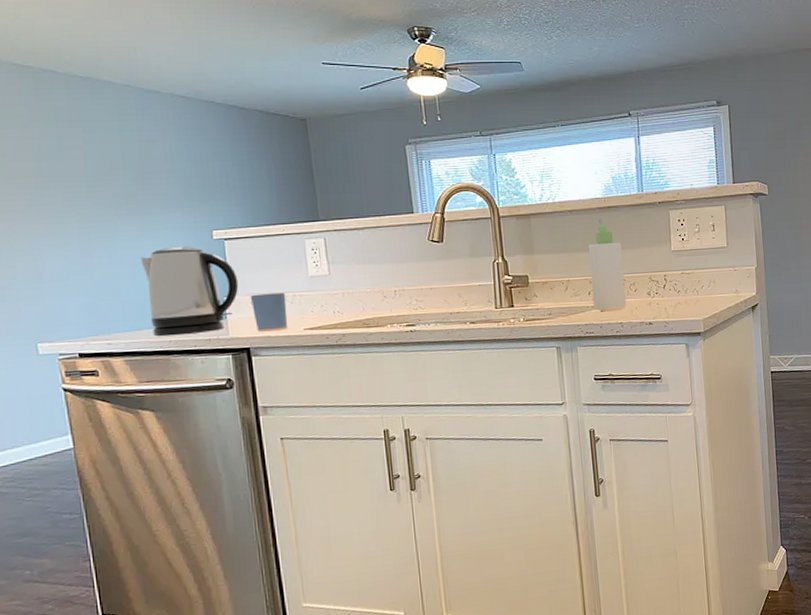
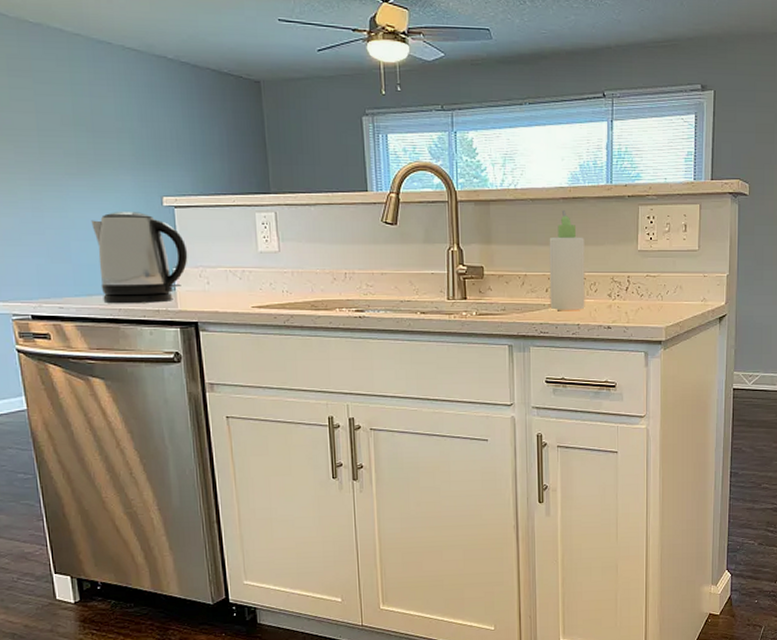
mug: present [250,292,288,332] -> none [199,267,236,307]

